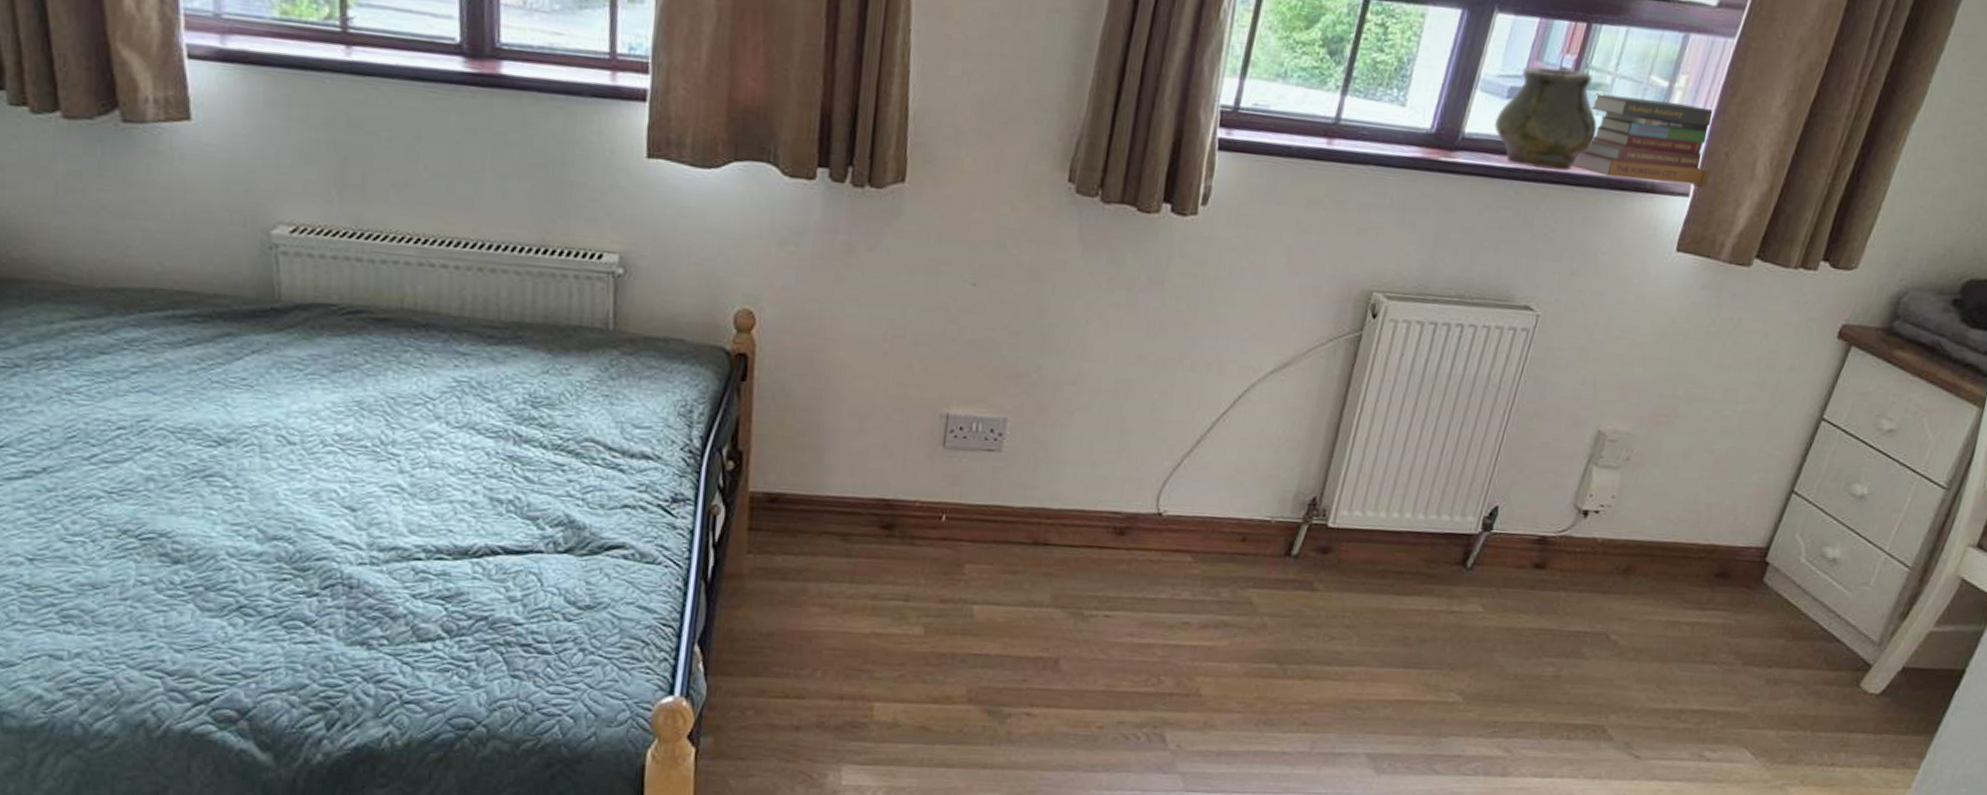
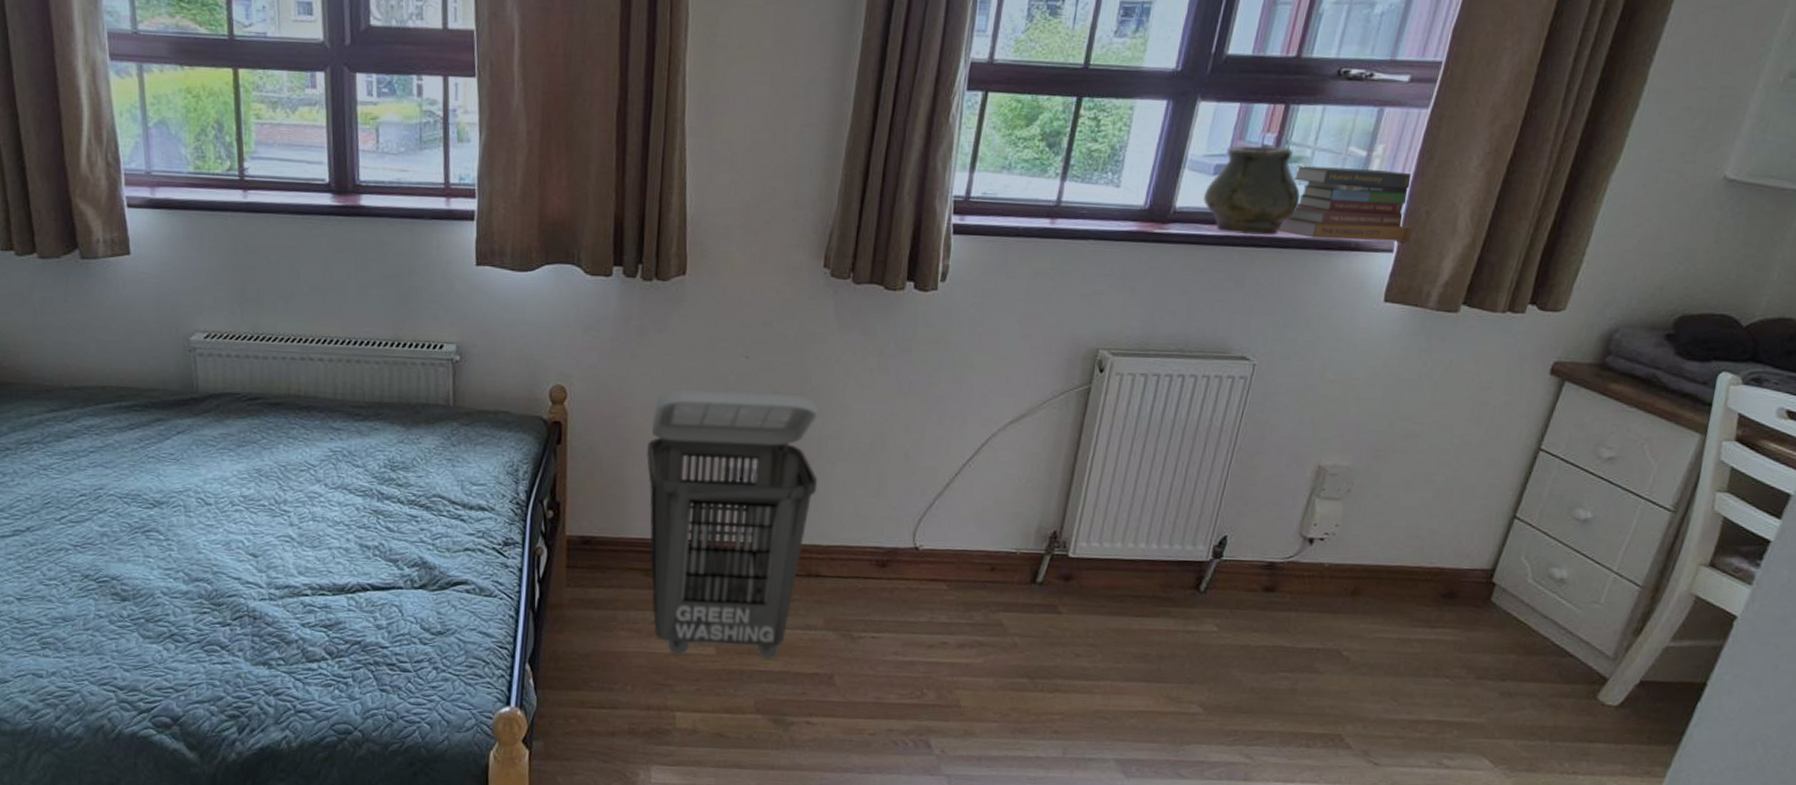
laundry basket: none [849,319,1054,641] -> present [646,389,818,659]

